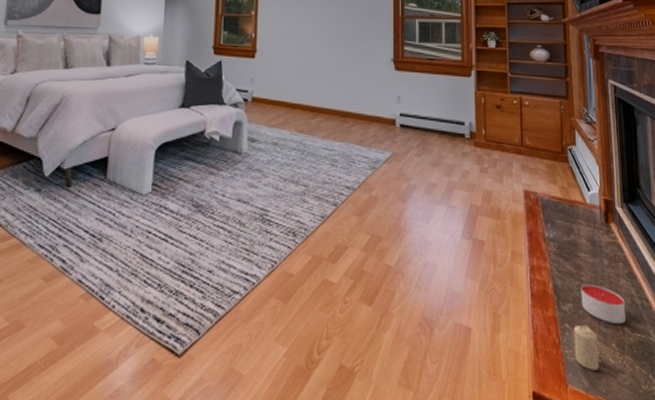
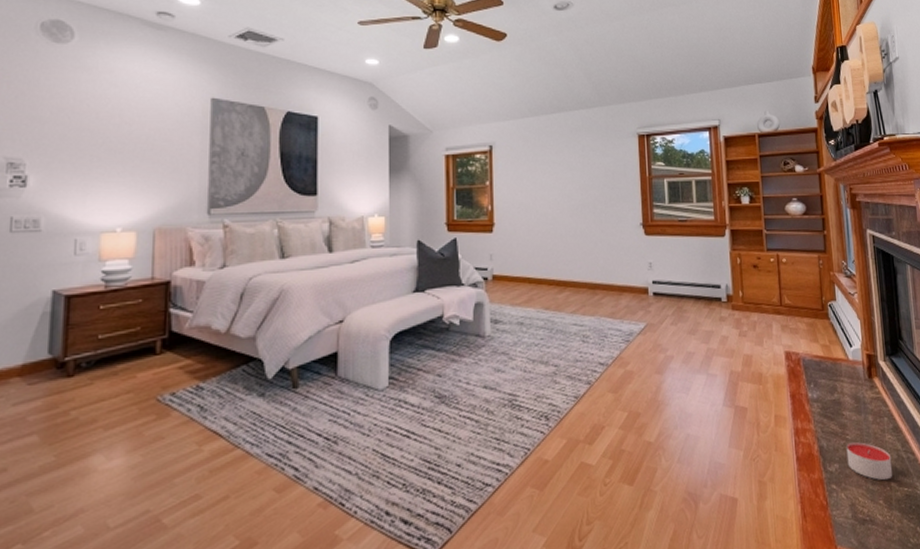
candle: present [573,324,599,370] -> none [840,483,868,529]

